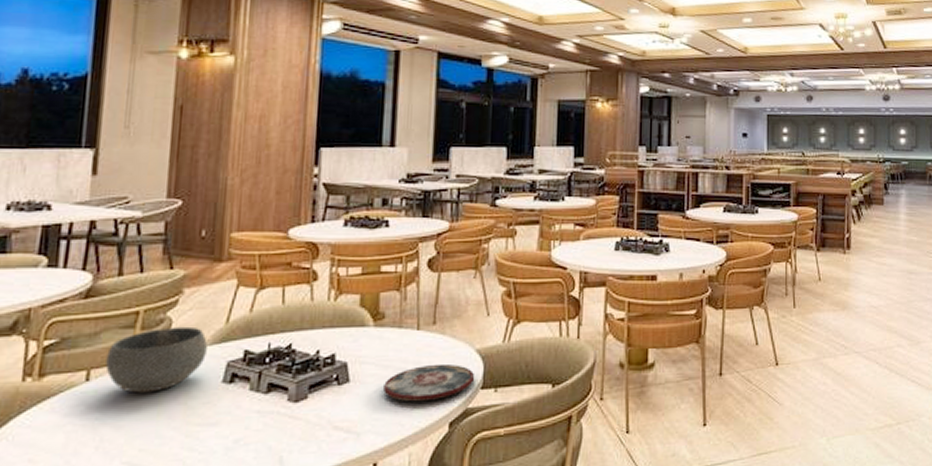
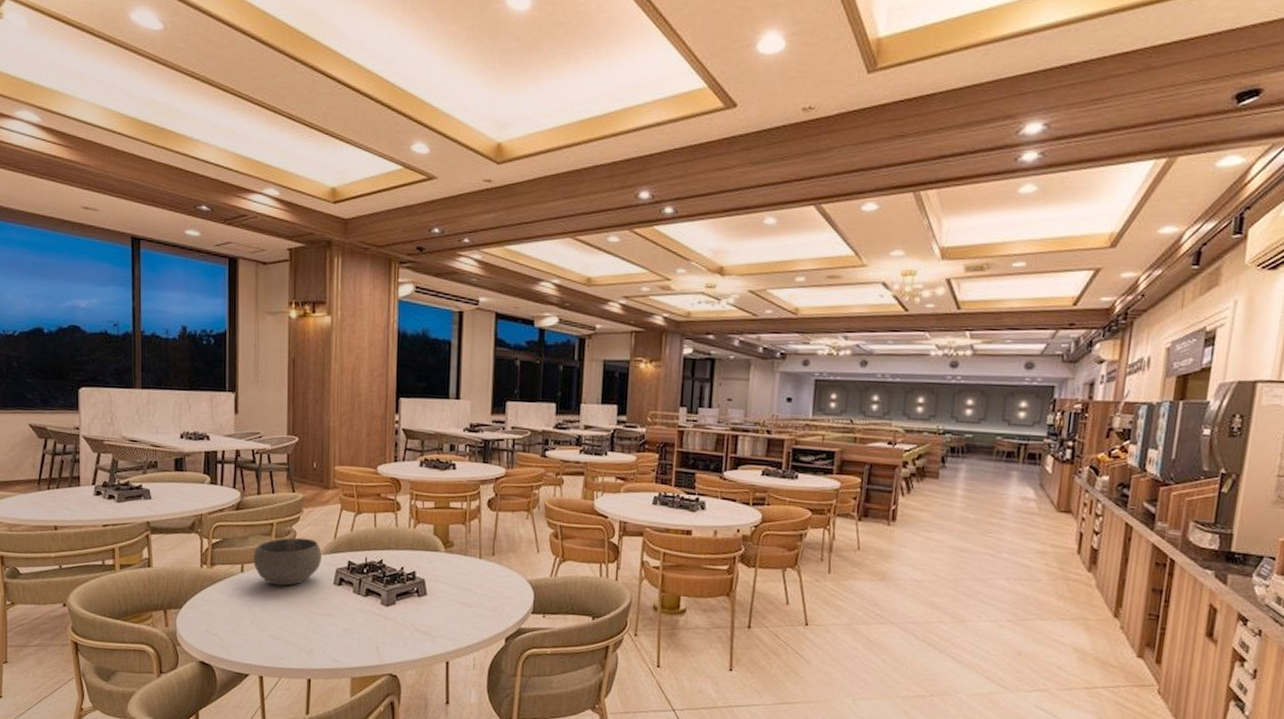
plate: present [383,363,475,402] -> none [453,588,527,618]

